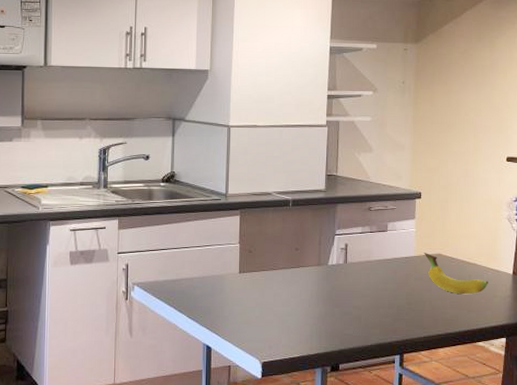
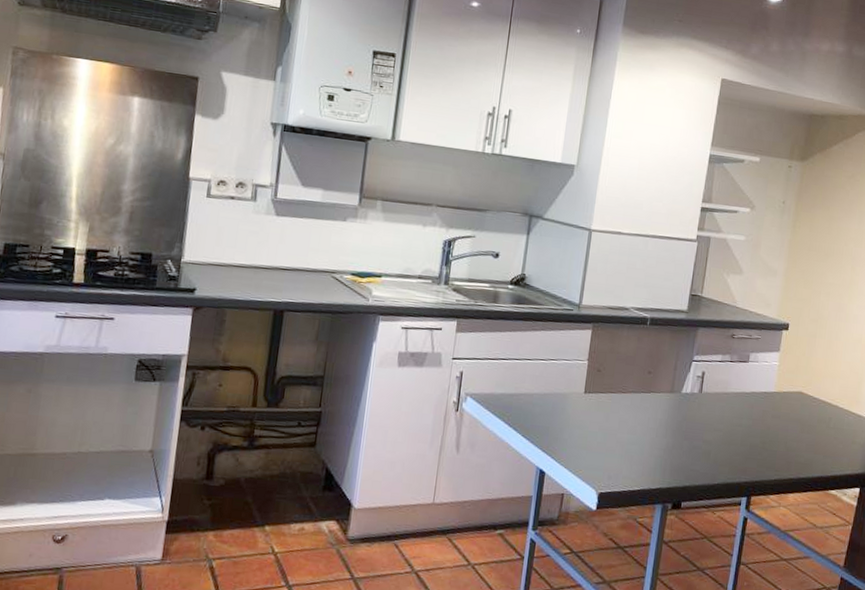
fruit: present [424,253,489,294] -> none [784,389,849,438]

